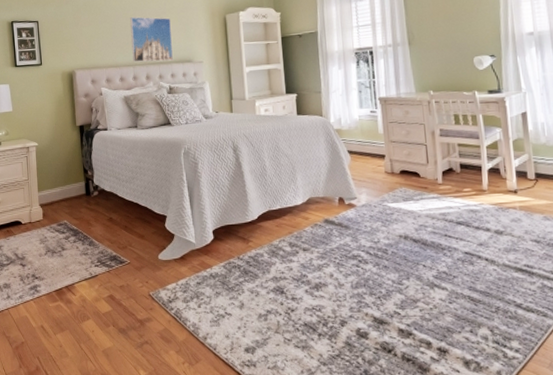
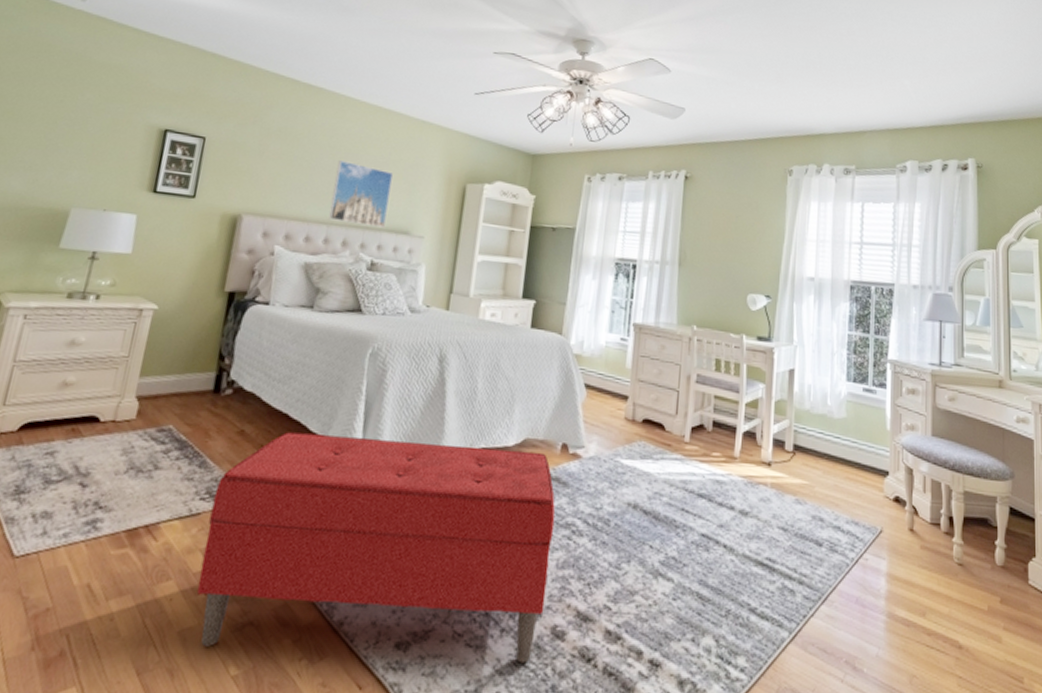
bench: none [103,206,348,359] -> present [196,432,556,664]

